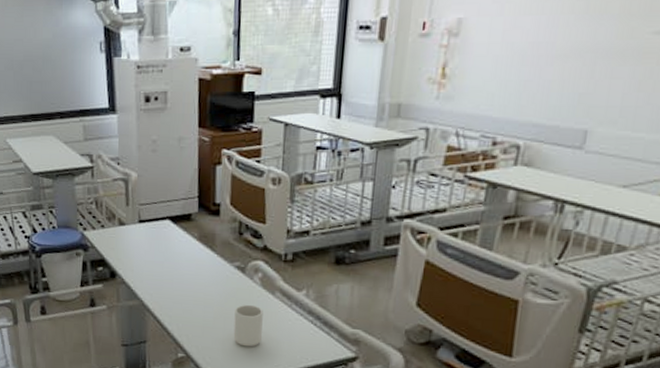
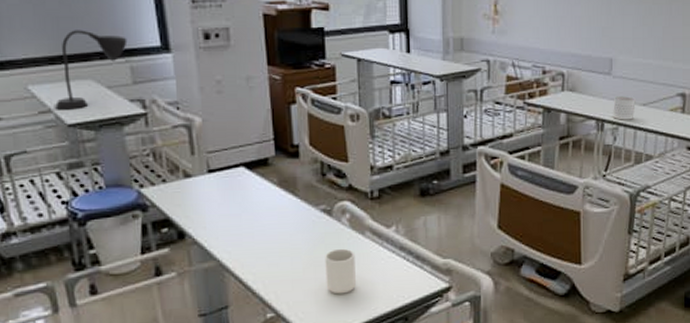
desk lamp: none [24,92,82,161] -> present [54,30,128,110]
mug: none [577,175,613,203] -> present [612,96,636,120]

